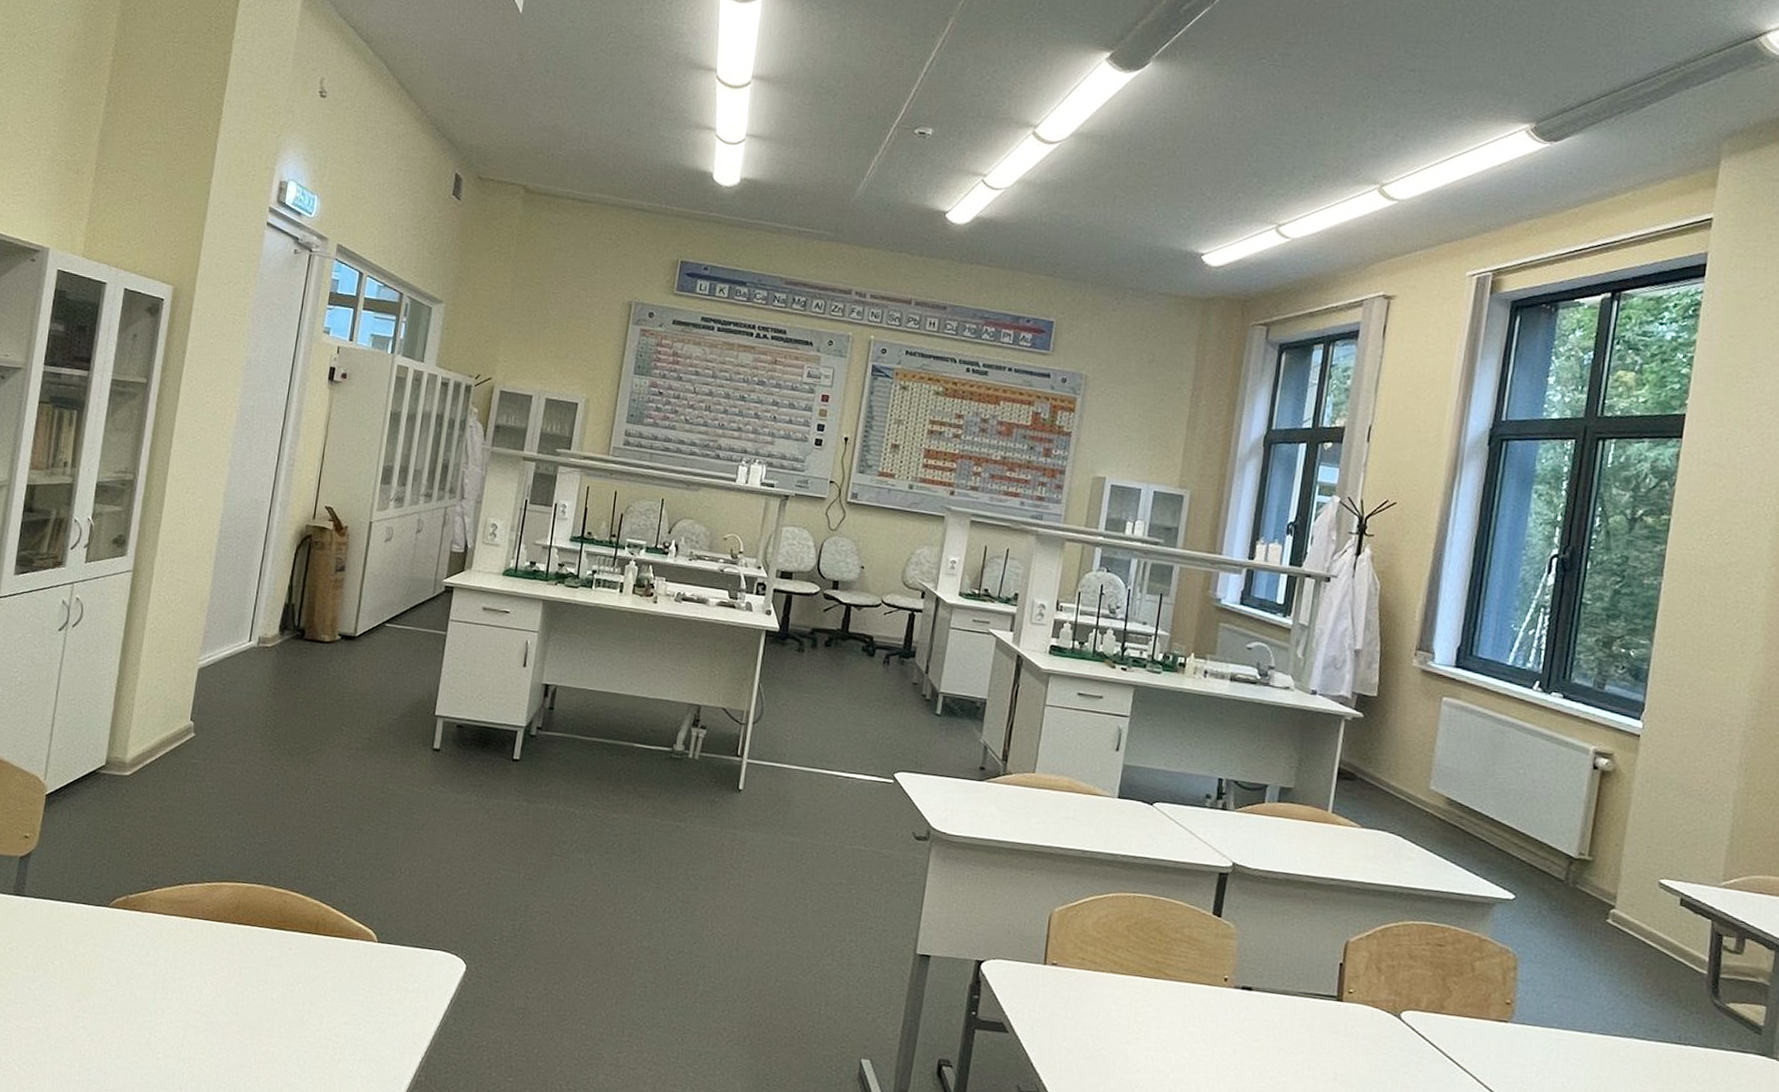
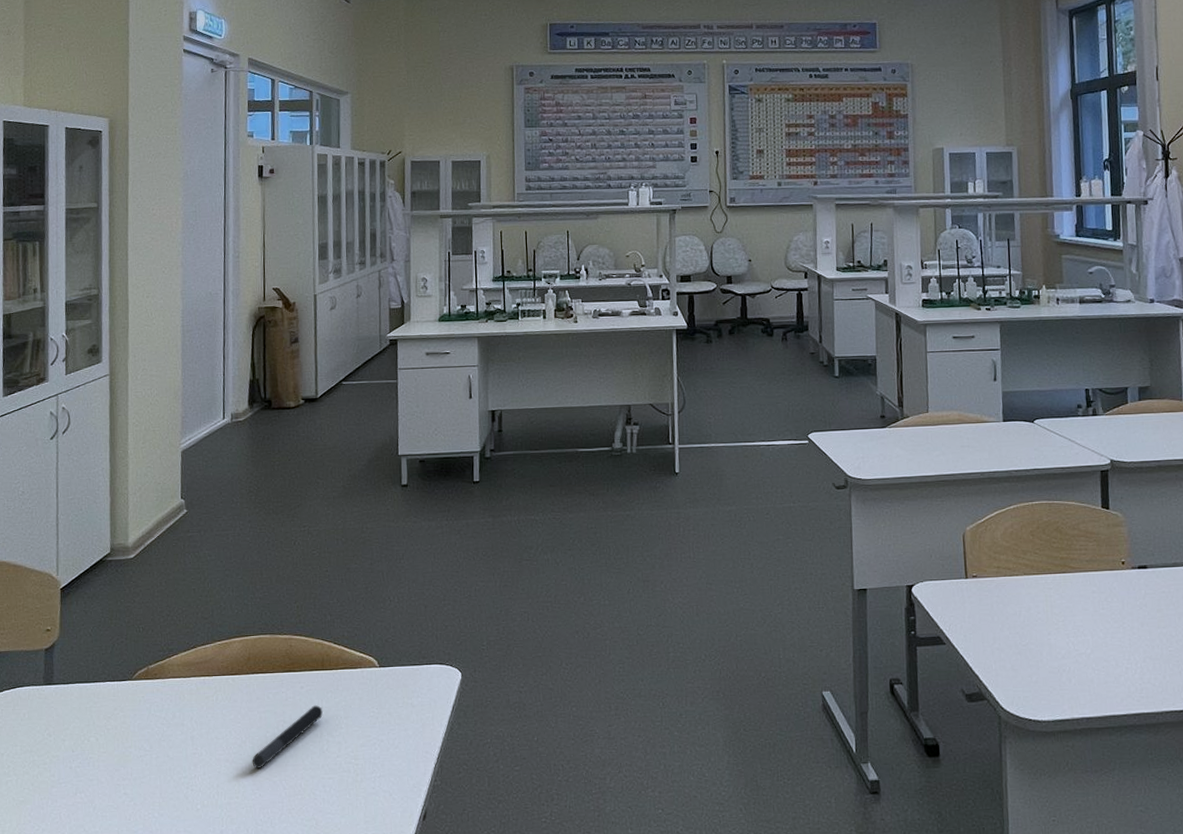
pen: none [224,970,309,1027] -> present [252,705,323,768]

